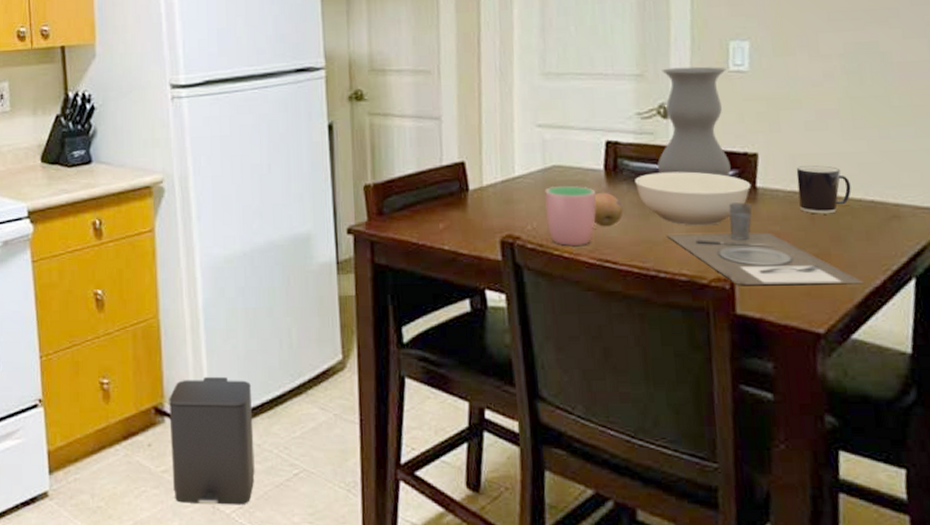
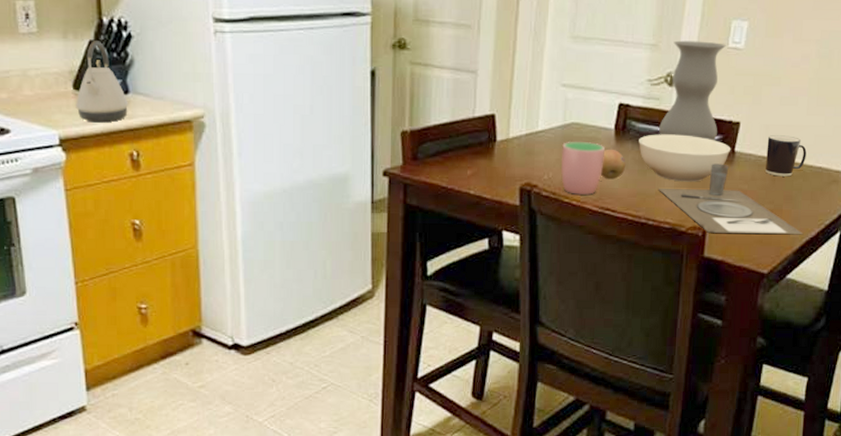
kettle: none [43,115,92,194] -> present [76,41,129,123]
pedal bin: present [169,376,255,505] -> none [207,302,287,415]

